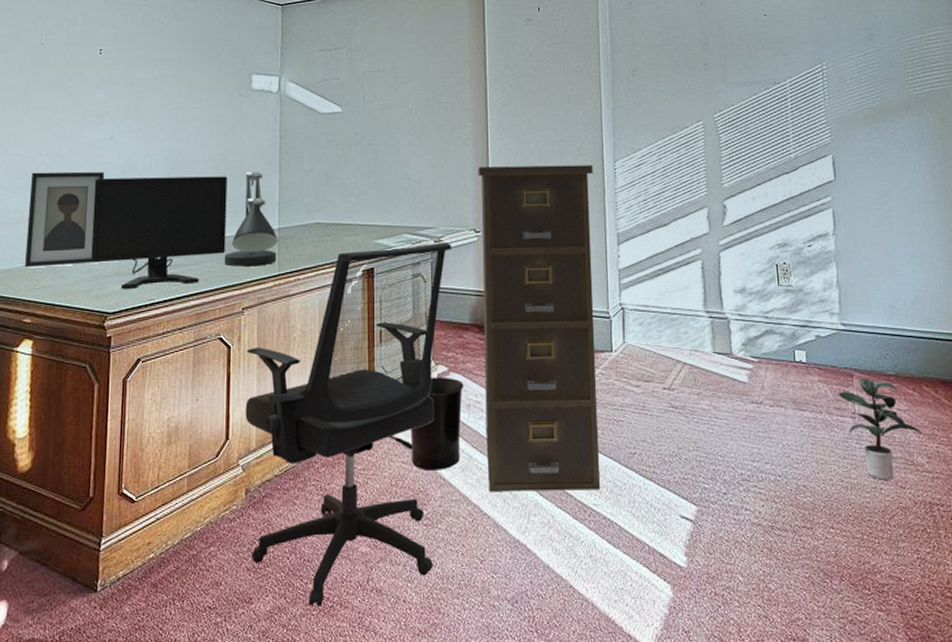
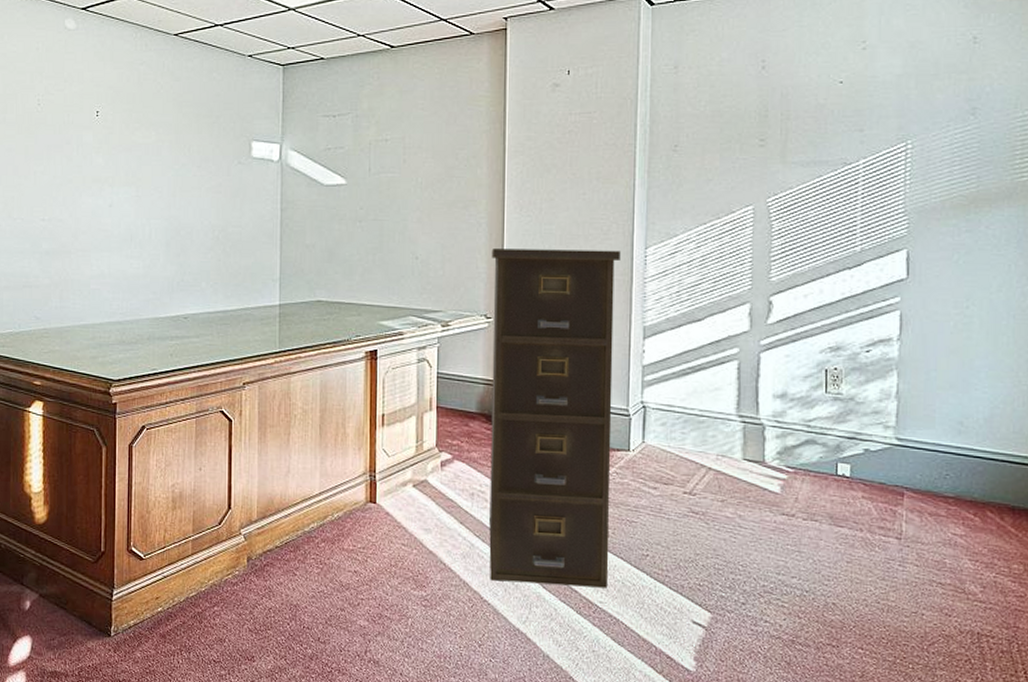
picture frame: present [25,171,105,268] -> none [33,237,106,332]
computer monitor: present [91,176,227,290] -> none [95,246,227,359]
desk lamp: present [224,171,278,267] -> none [225,244,279,342]
office chair: present [245,242,451,607] -> none [247,327,460,671]
waste bin: present [410,377,464,471] -> none [411,463,468,555]
potted plant: present [838,379,922,480] -> none [883,499,979,606]

